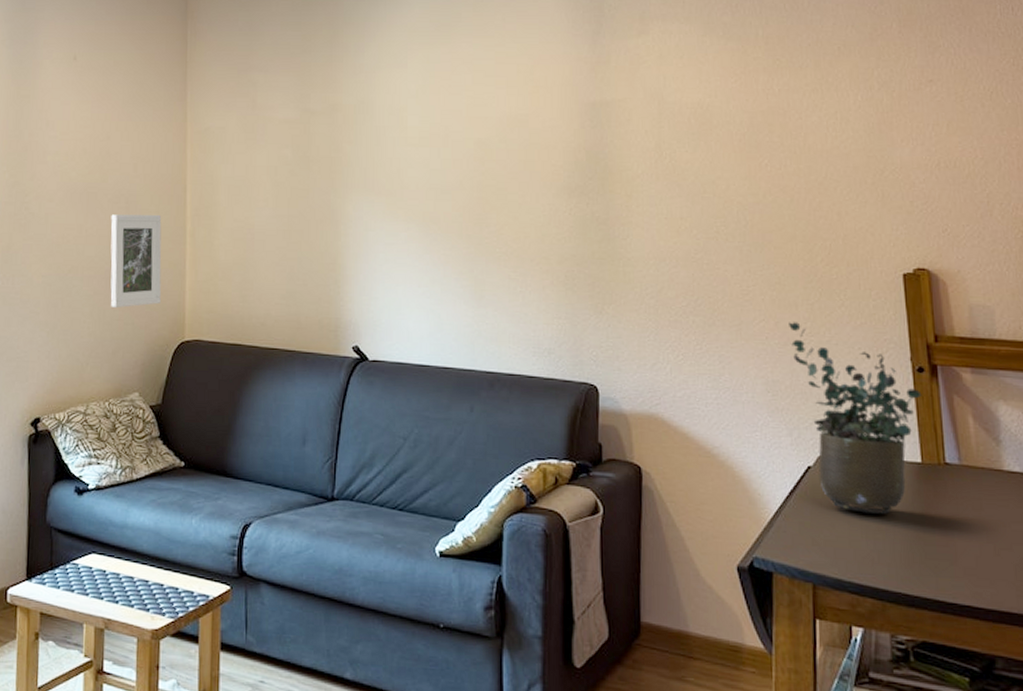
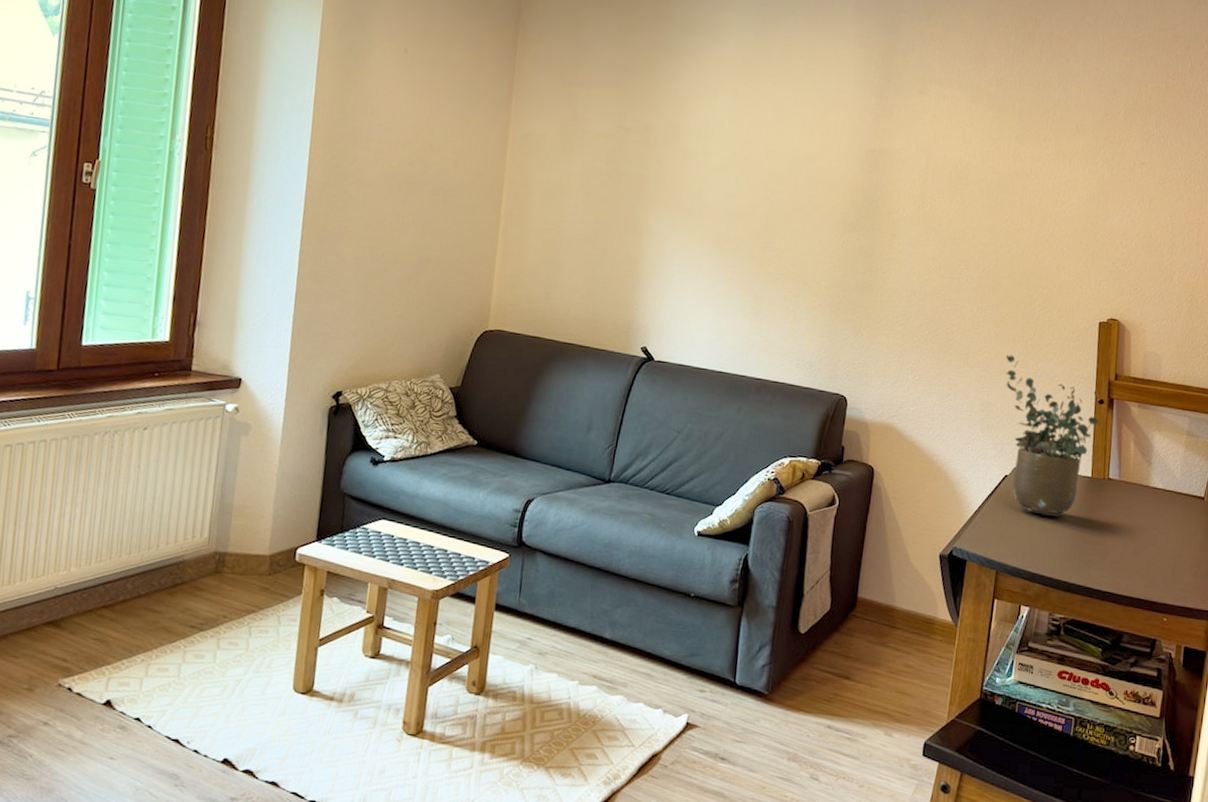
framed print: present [110,214,162,308] -> none [420,205,477,294]

